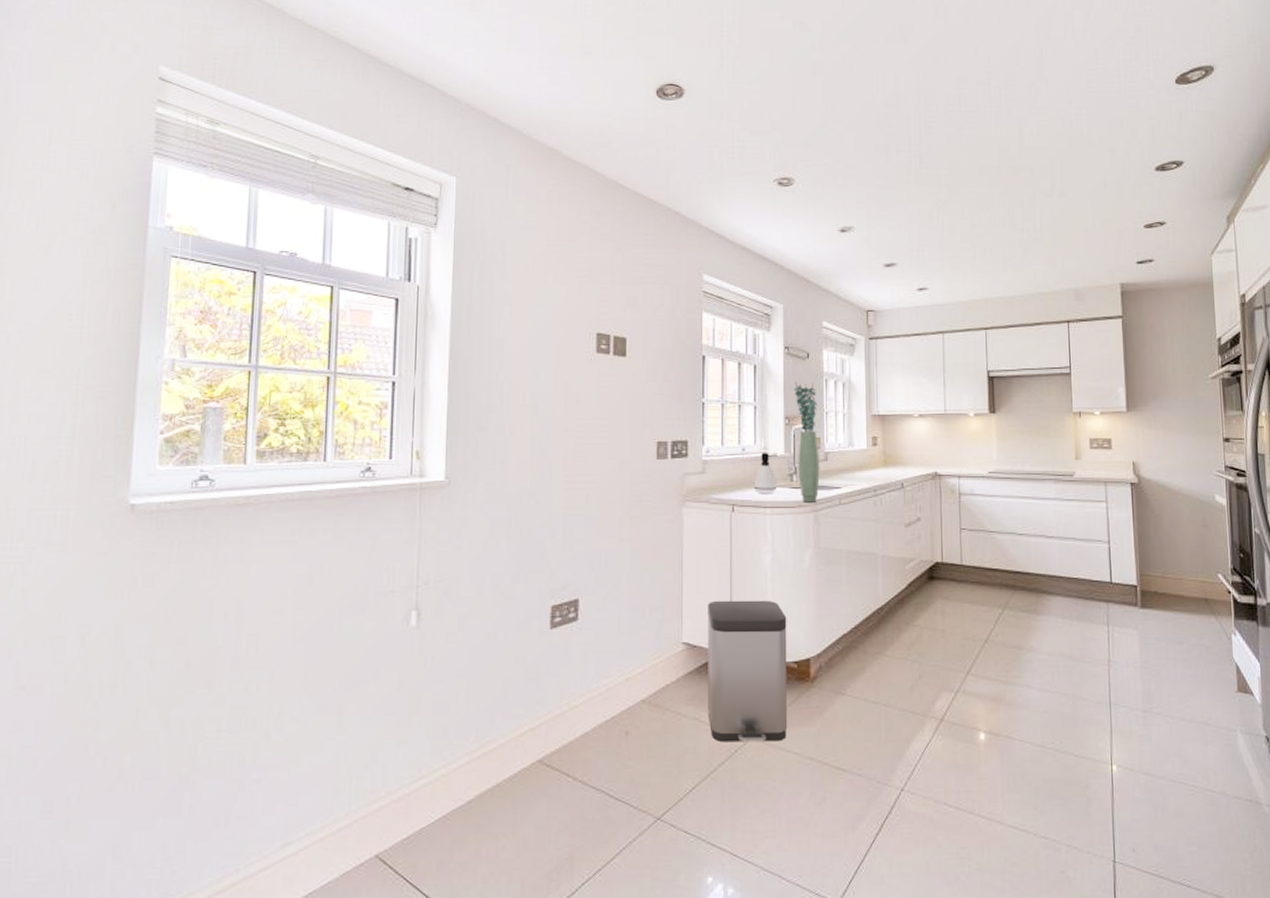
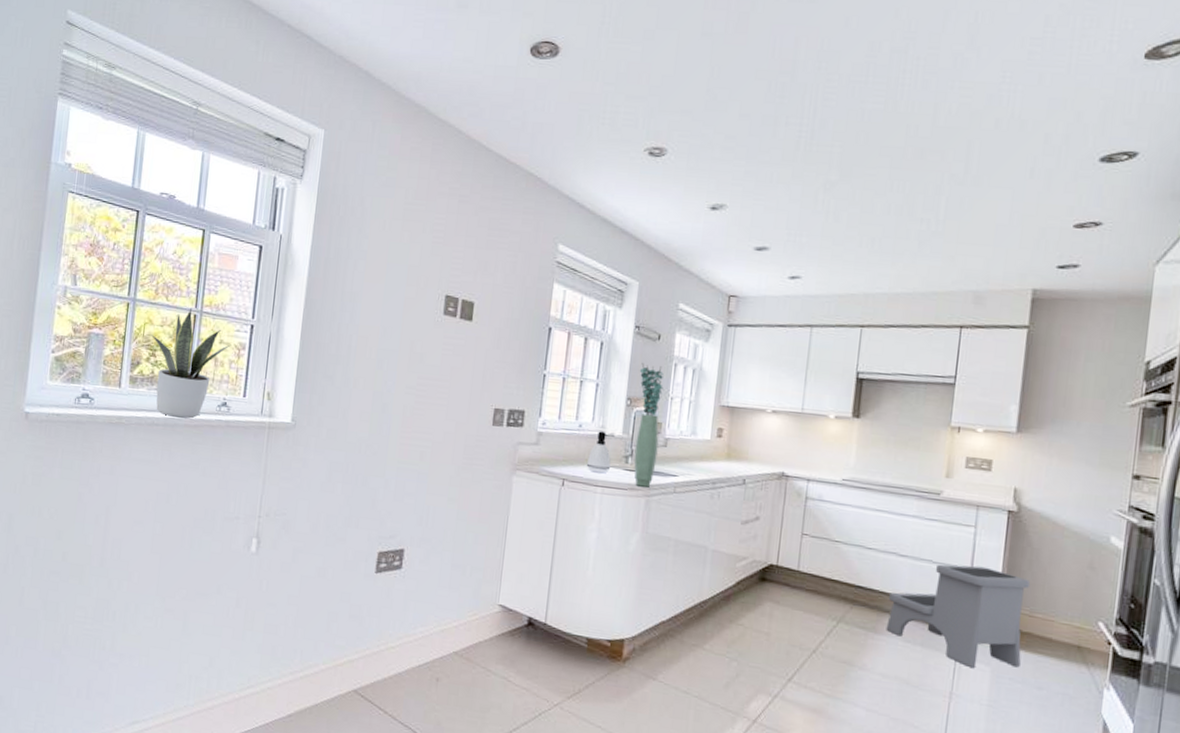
potted plant: none [278,369,372,491] -> present [150,307,232,419]
pedal bin: present [708,600,788,743] -> none [516,569,606,713]
step stool: none [1044,537,1162,635] -> present [886,564,1031,669]

